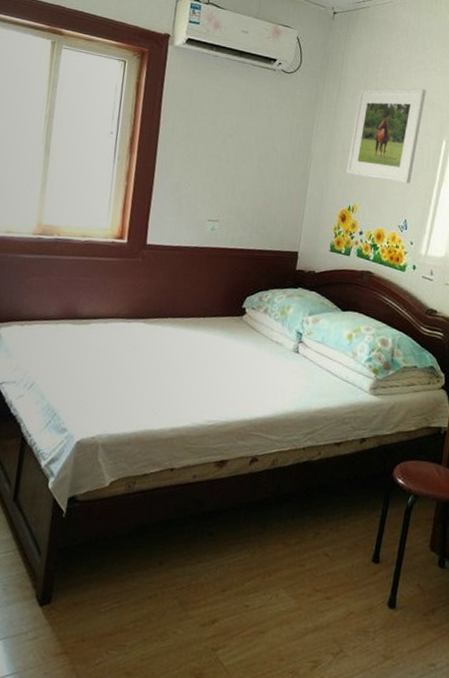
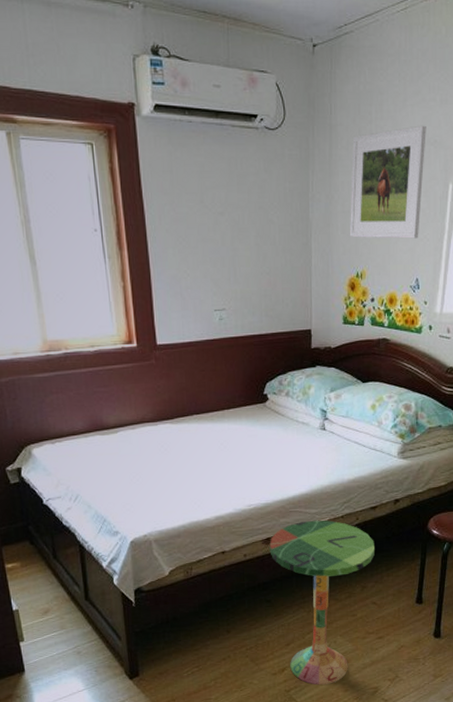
side table: none [221,447,335,648] -> present [269,520,375,685]

